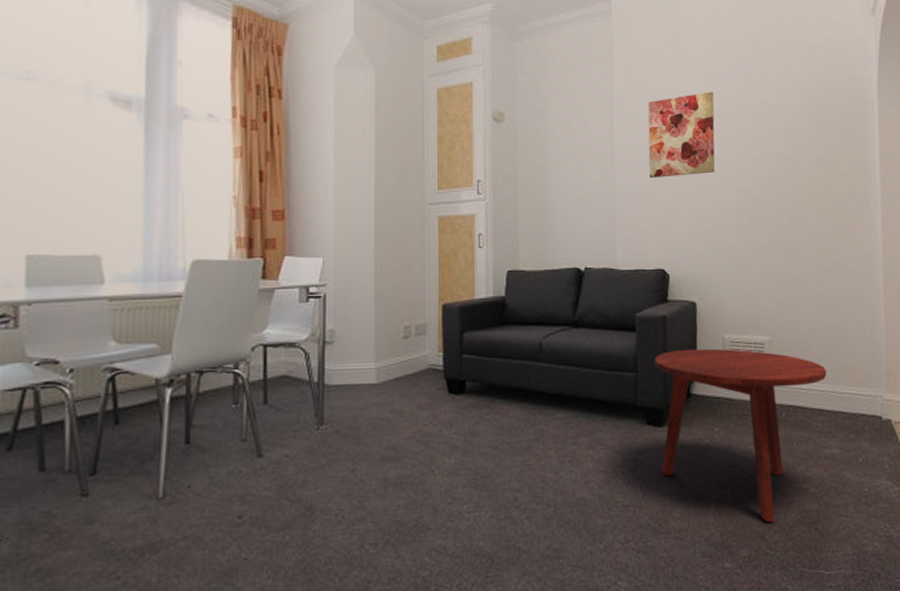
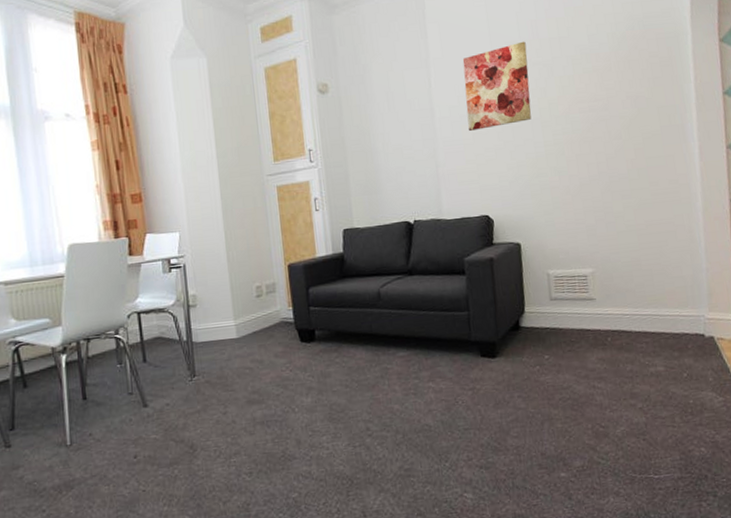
side table: present [654,348,827,522] -> none [484,283,650,436]

